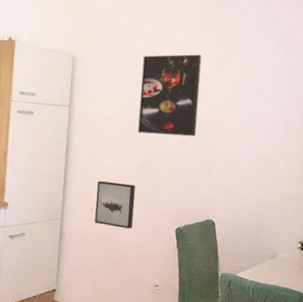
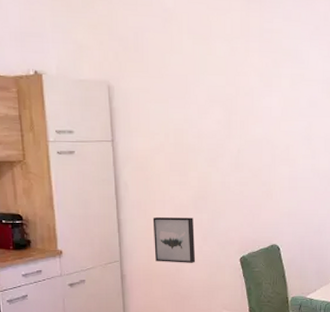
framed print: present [137,54,202,137] -> none [184,69,251,162]

